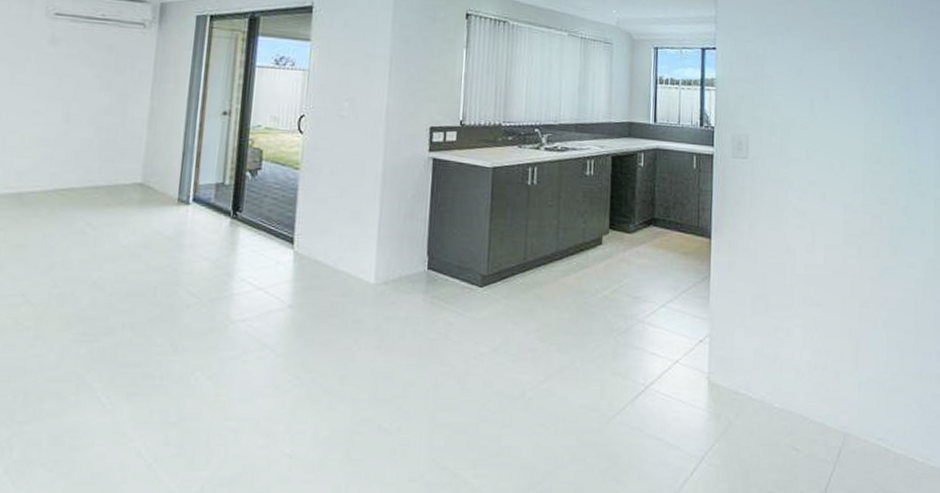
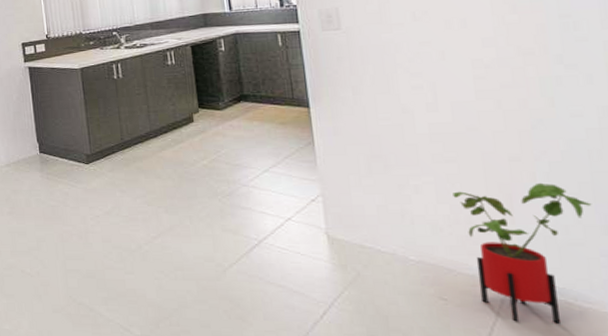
house plant: none [815,329,913,471] -> present [453,182,592,324]

